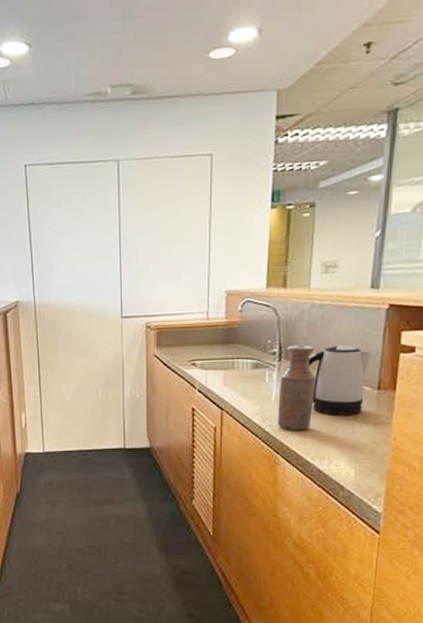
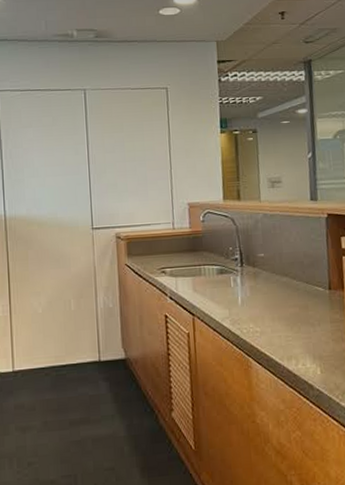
bottle: present [277,344,316,431] -> none [243,251,276,333]
kettle: present [307,345,370,415] -> none [266,250,319,316]

